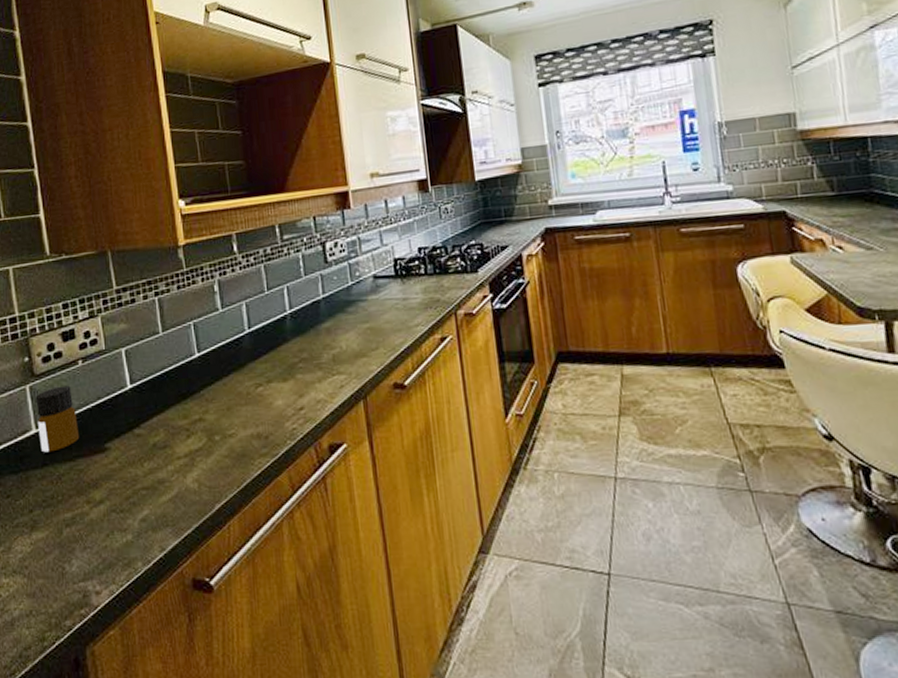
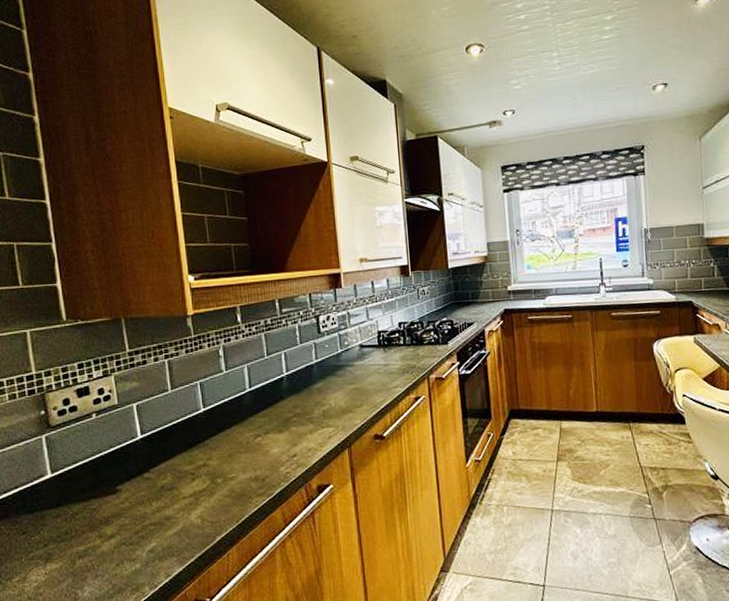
bottle: present [35,385,80,453] -> none [51,436,93,495]

